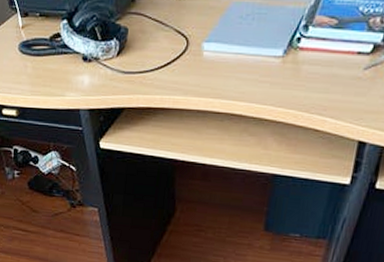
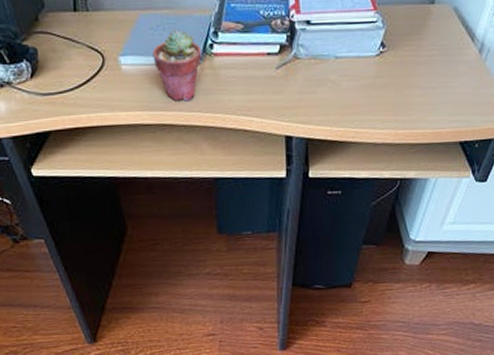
potted succulent: none [236,21,288,94] -> present [152,30,202,102]

